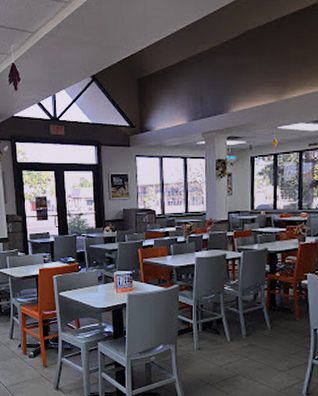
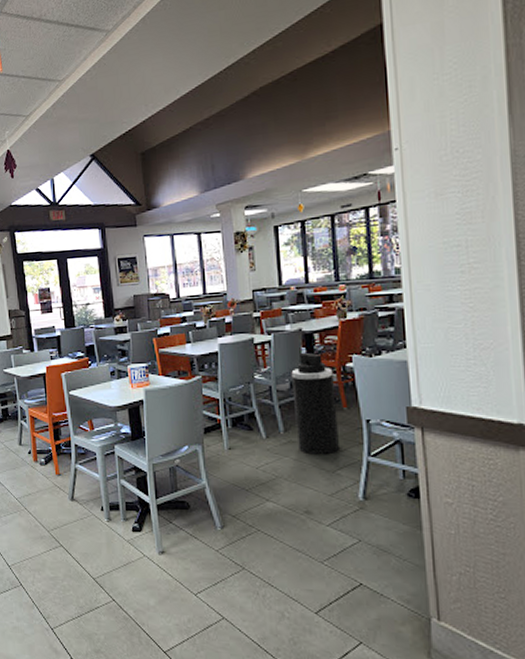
trash can: none [255,269,291,357] -> present [291,352,339,455]

